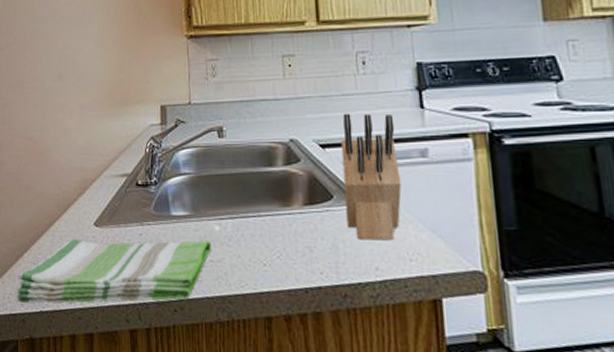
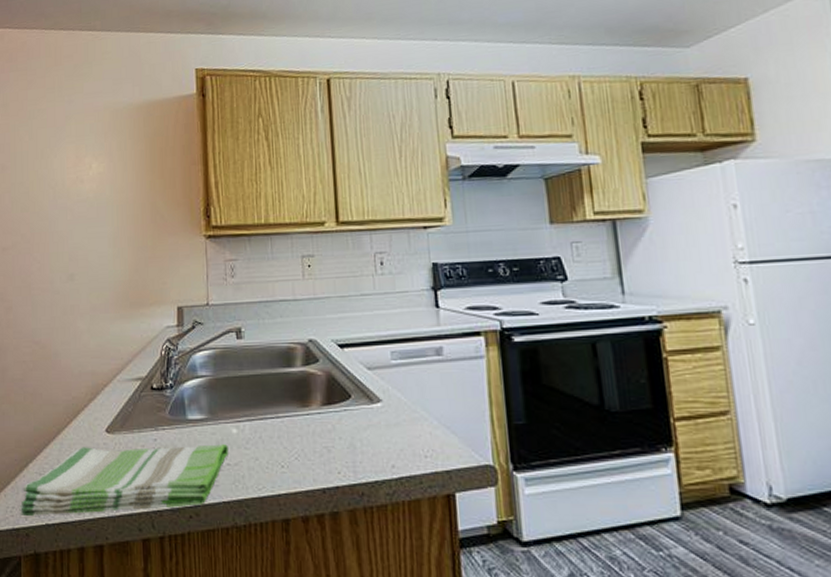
knife block: present [341,113,402,241] -> none [359,313,418,438]

